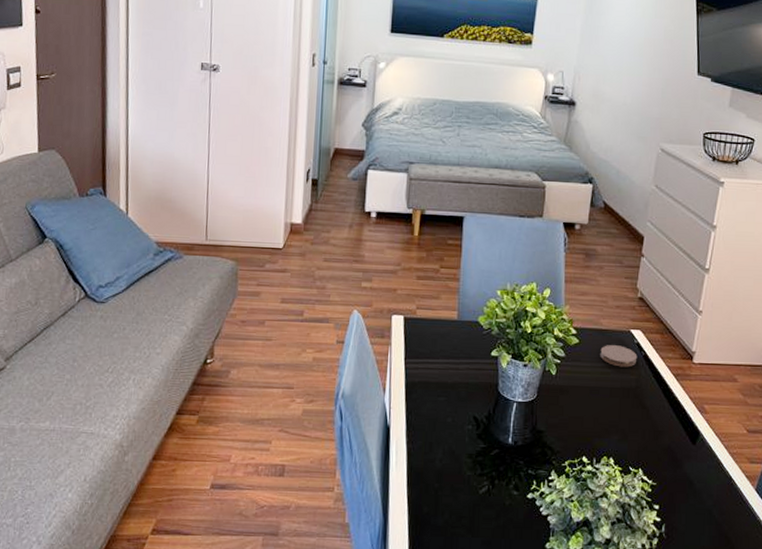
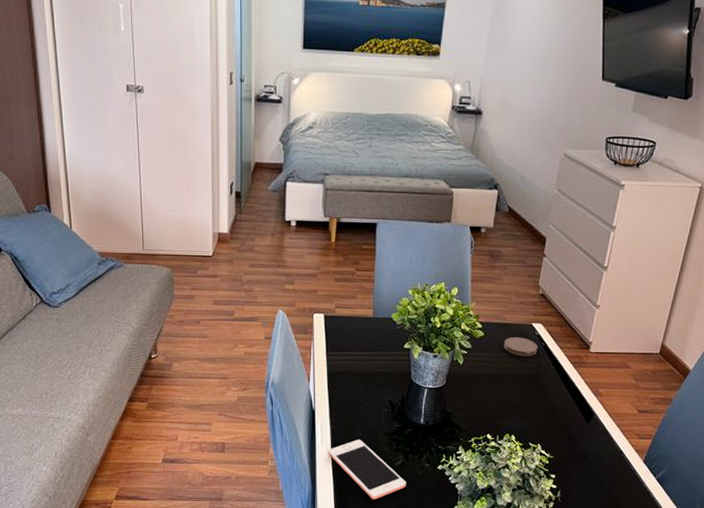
cell phone: none [402,462,492,534] -> present [327,439,406,499]

